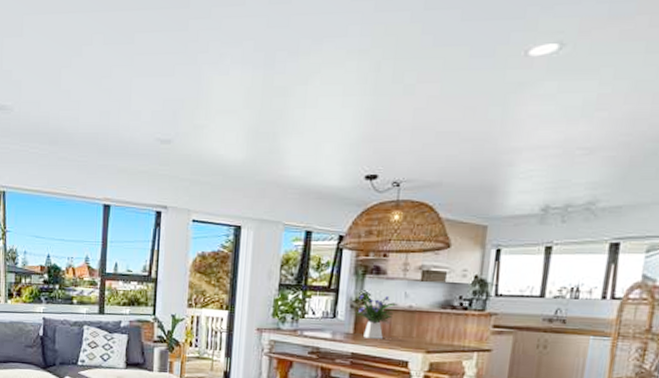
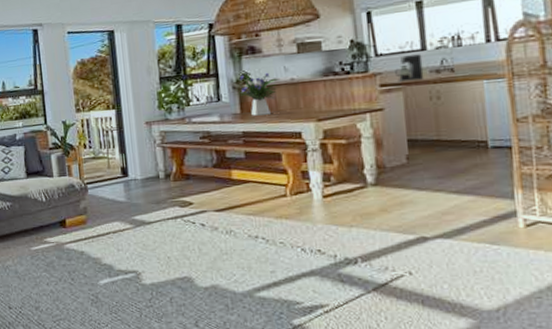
coffee maker: none [510,300,539,328] -> present [395,54,424,82]

